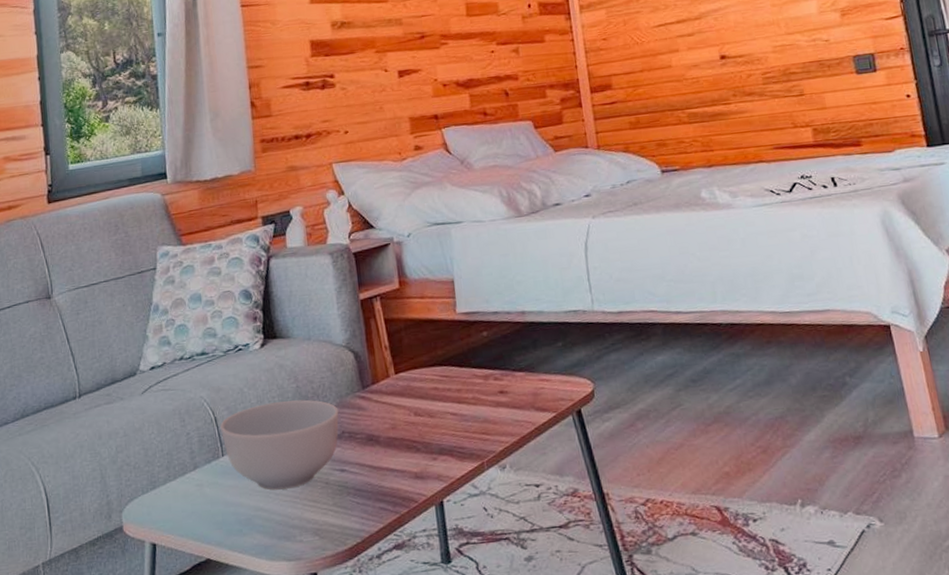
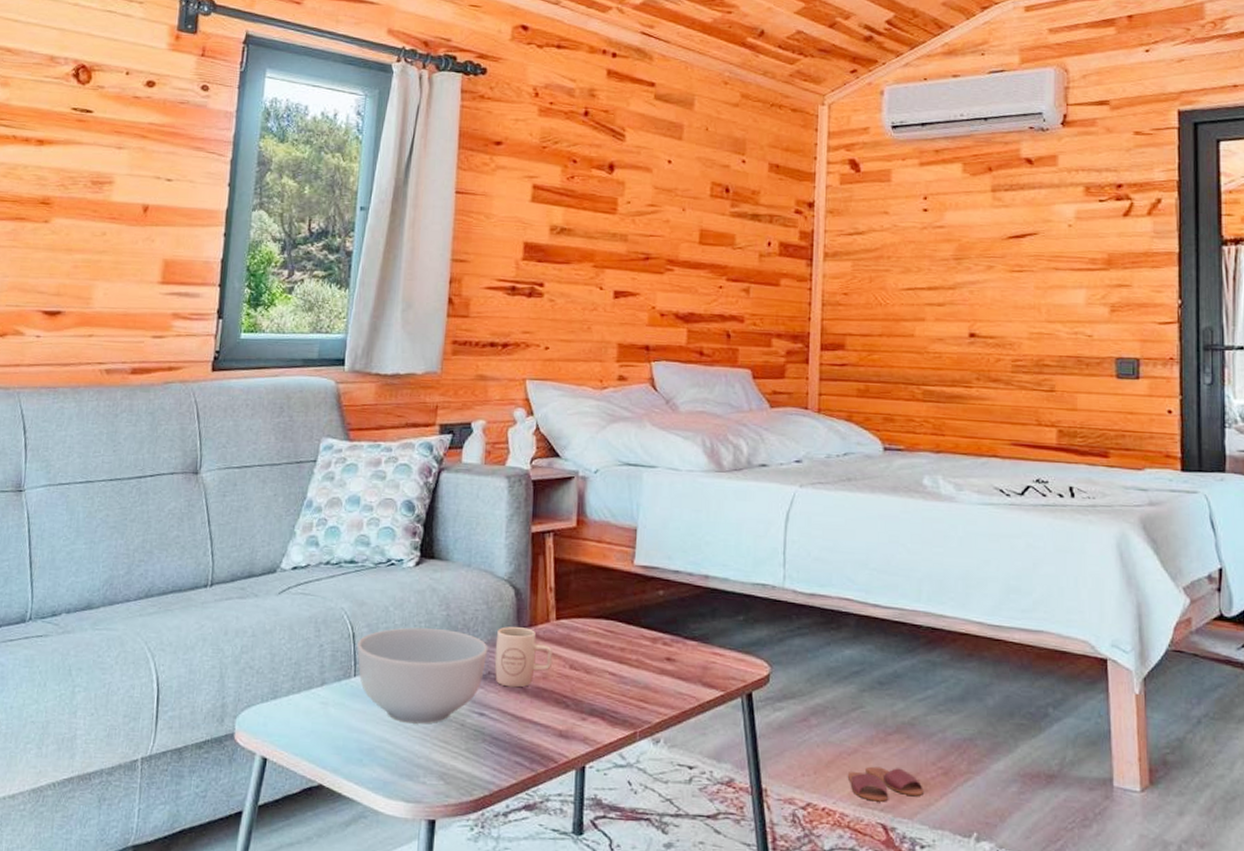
mug: none [344,386,399,442] -> present [494,626,553,688]
slippers: none [677,453,748,488] -> present [847,766,923,802]

